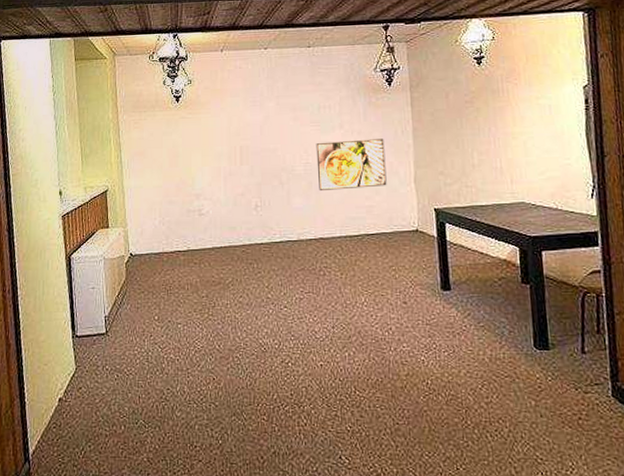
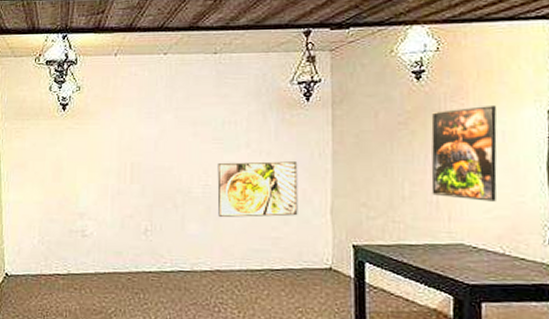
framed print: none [491,83,548,165] -> present [431,104,497,202]

